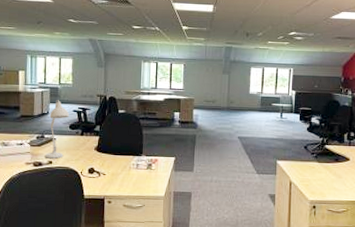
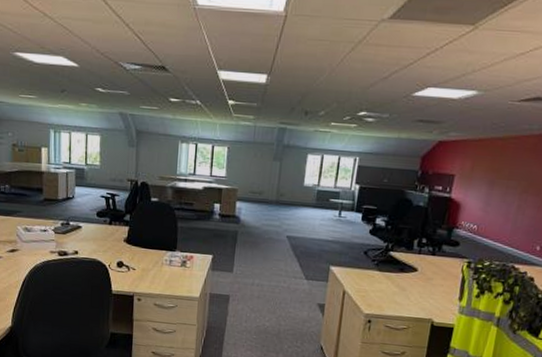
desk lamp: present [44,100,70,159] -> none [70,183,97,249]

